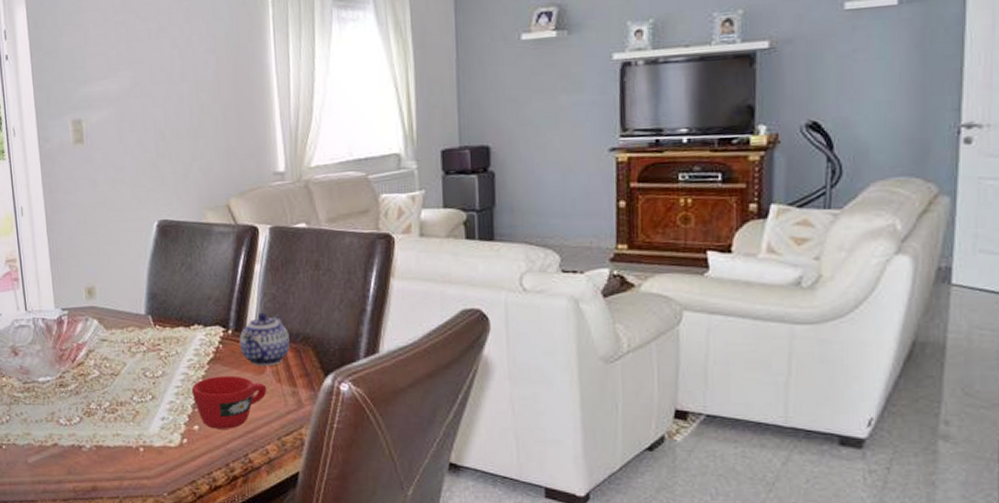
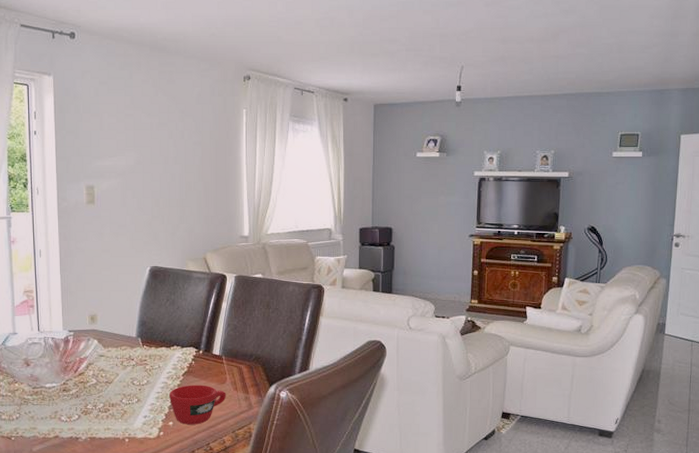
teapot: present [239,312,290,366] -> none [207,338,245,377]

